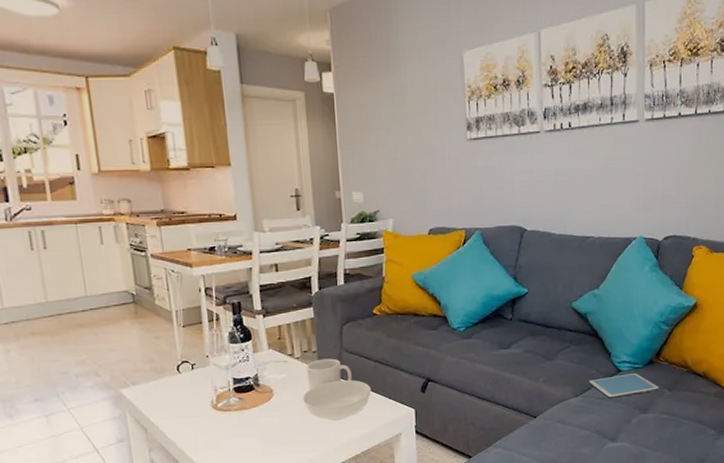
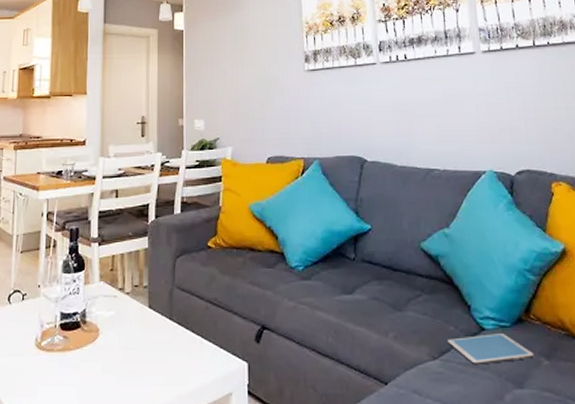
bowl: present [302,380,372,421] -> none [128,322,202,371]
mug: present [306,358,352,391] -> none [135,295,182,333]

